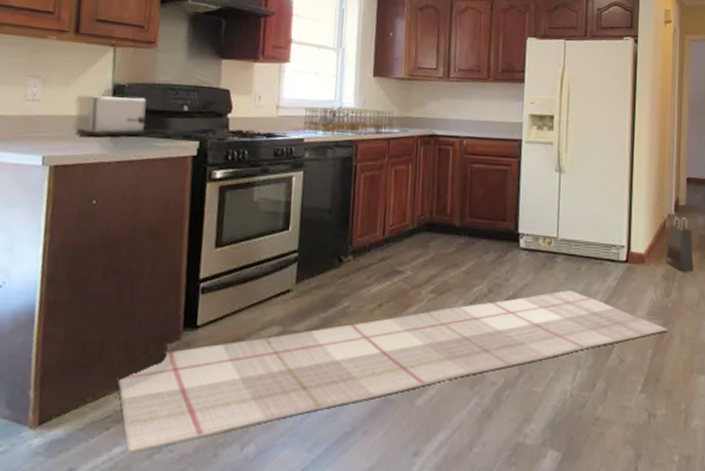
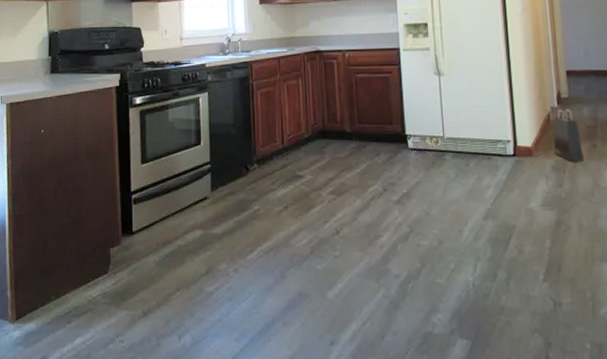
toaster: present [75,95,148,137] -> none [22,41,77,77]
rug: present [116,290,668,454] -> none [73,186,565,344]
dish rack: present [303,107,394,135] -> none [204,32,282,59]

